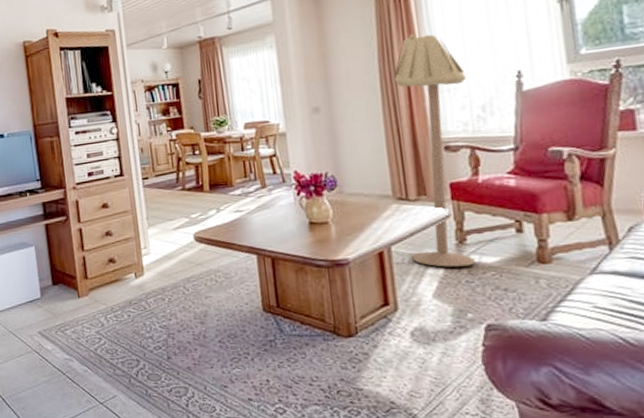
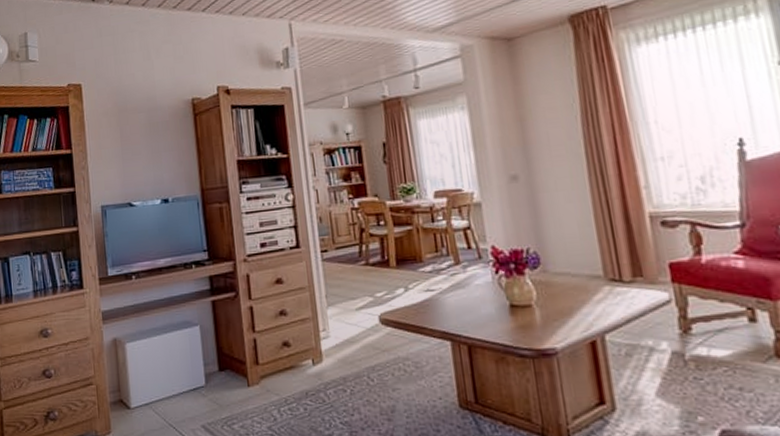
floor lamp: present [394,34,476,267] -> none [600,96,704,361]

